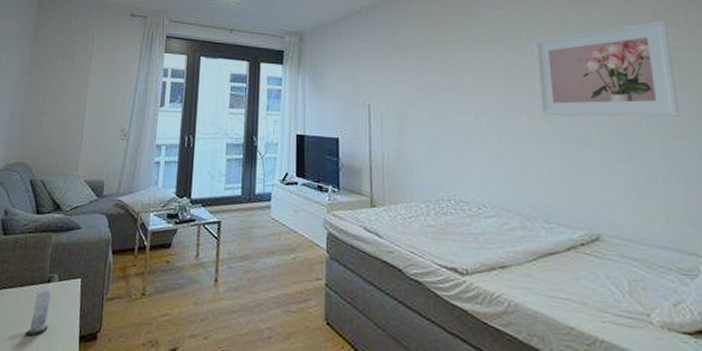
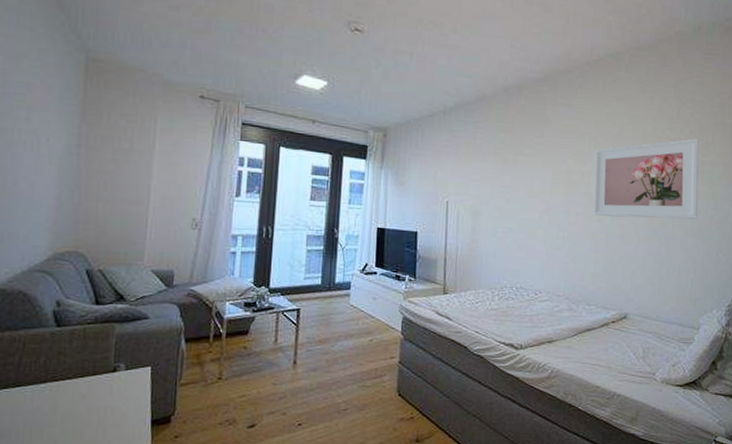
candle: present [24,286,53,336] -> none [88,375,119,424]

